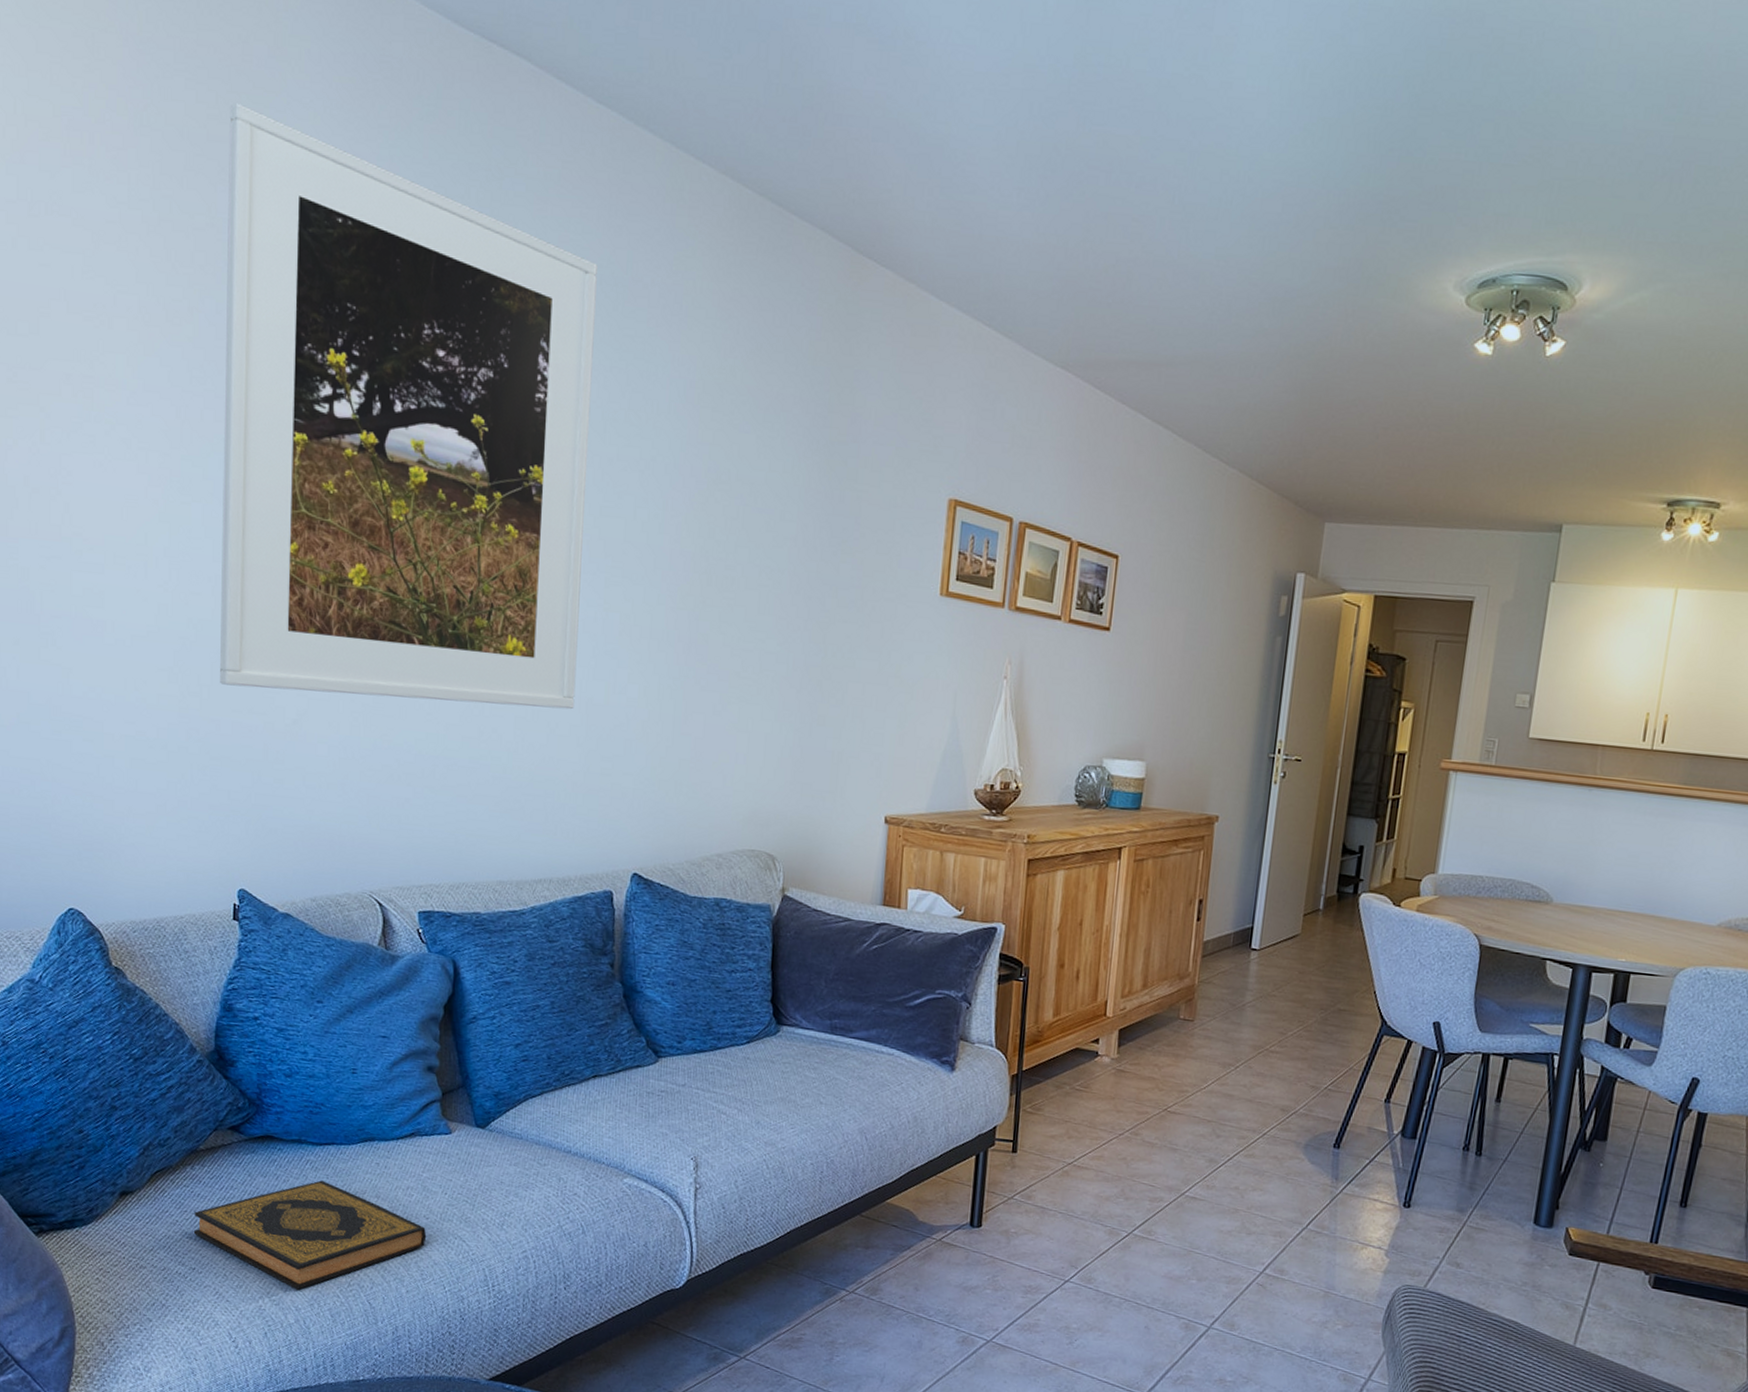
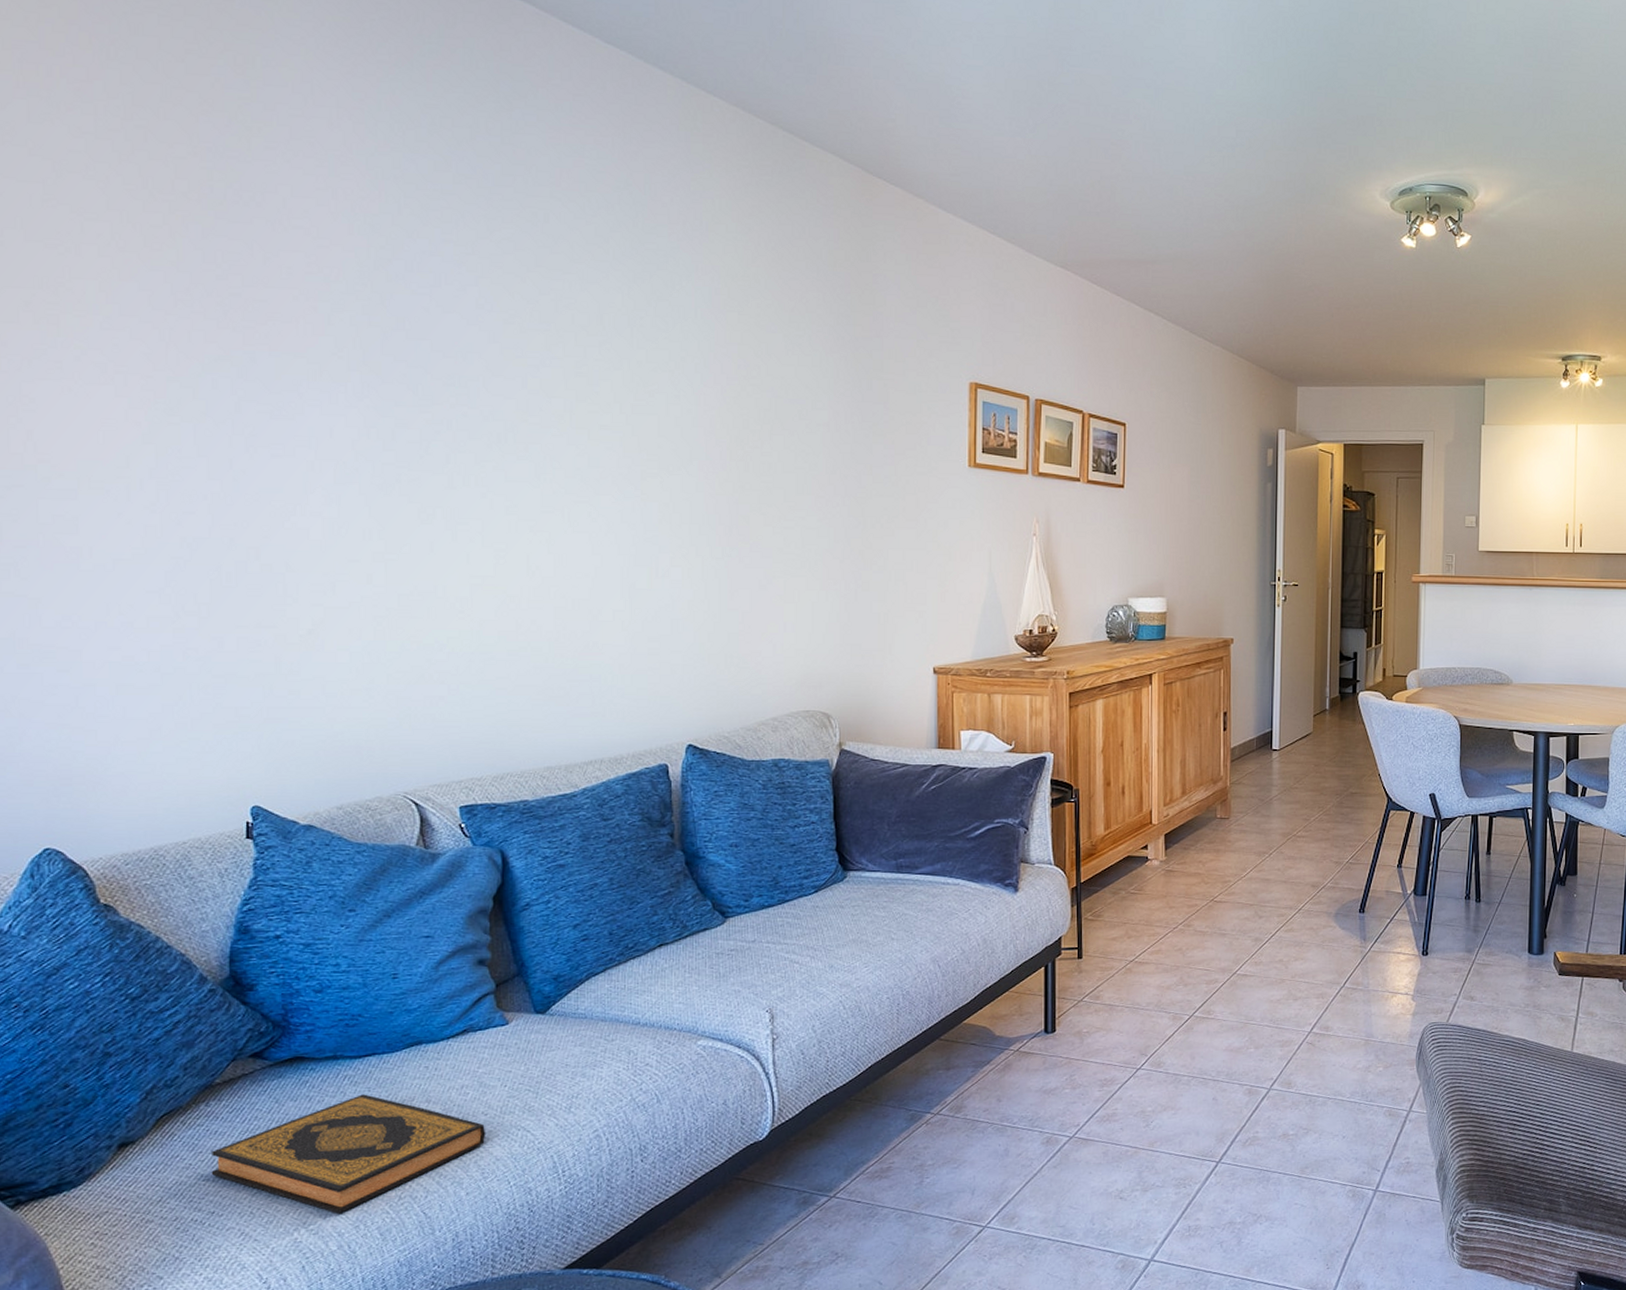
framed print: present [220,103,597,710] -> none [210,39,617,602]

